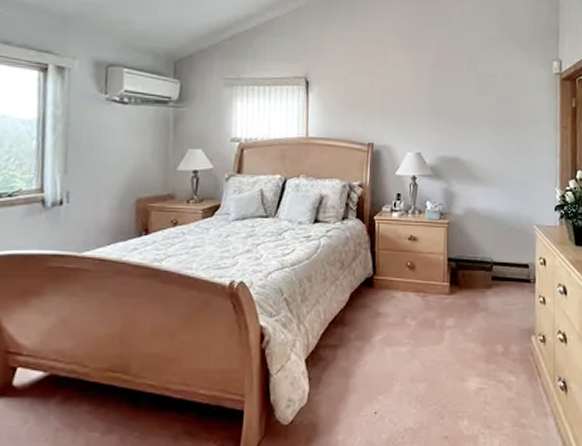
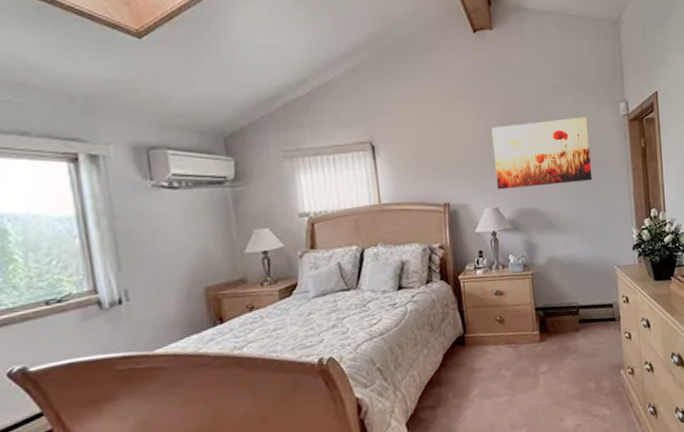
wall art: none [421,71,519,136] -> present [491,116,593,190]

